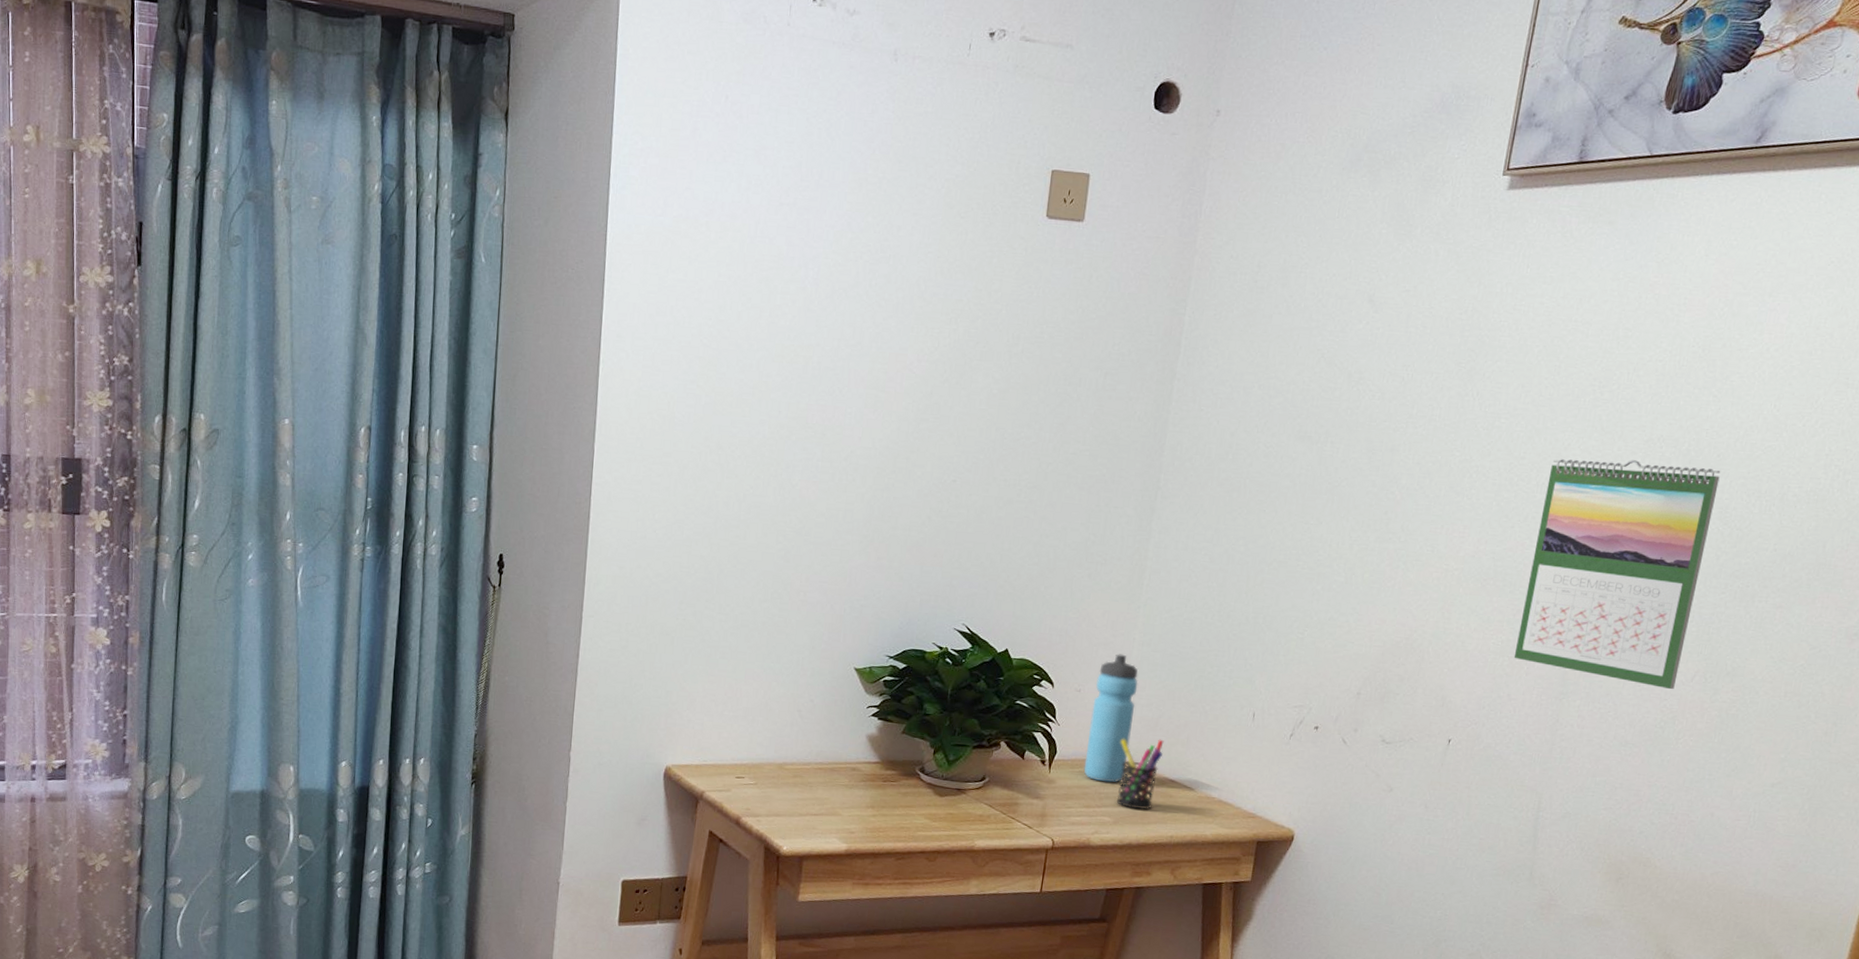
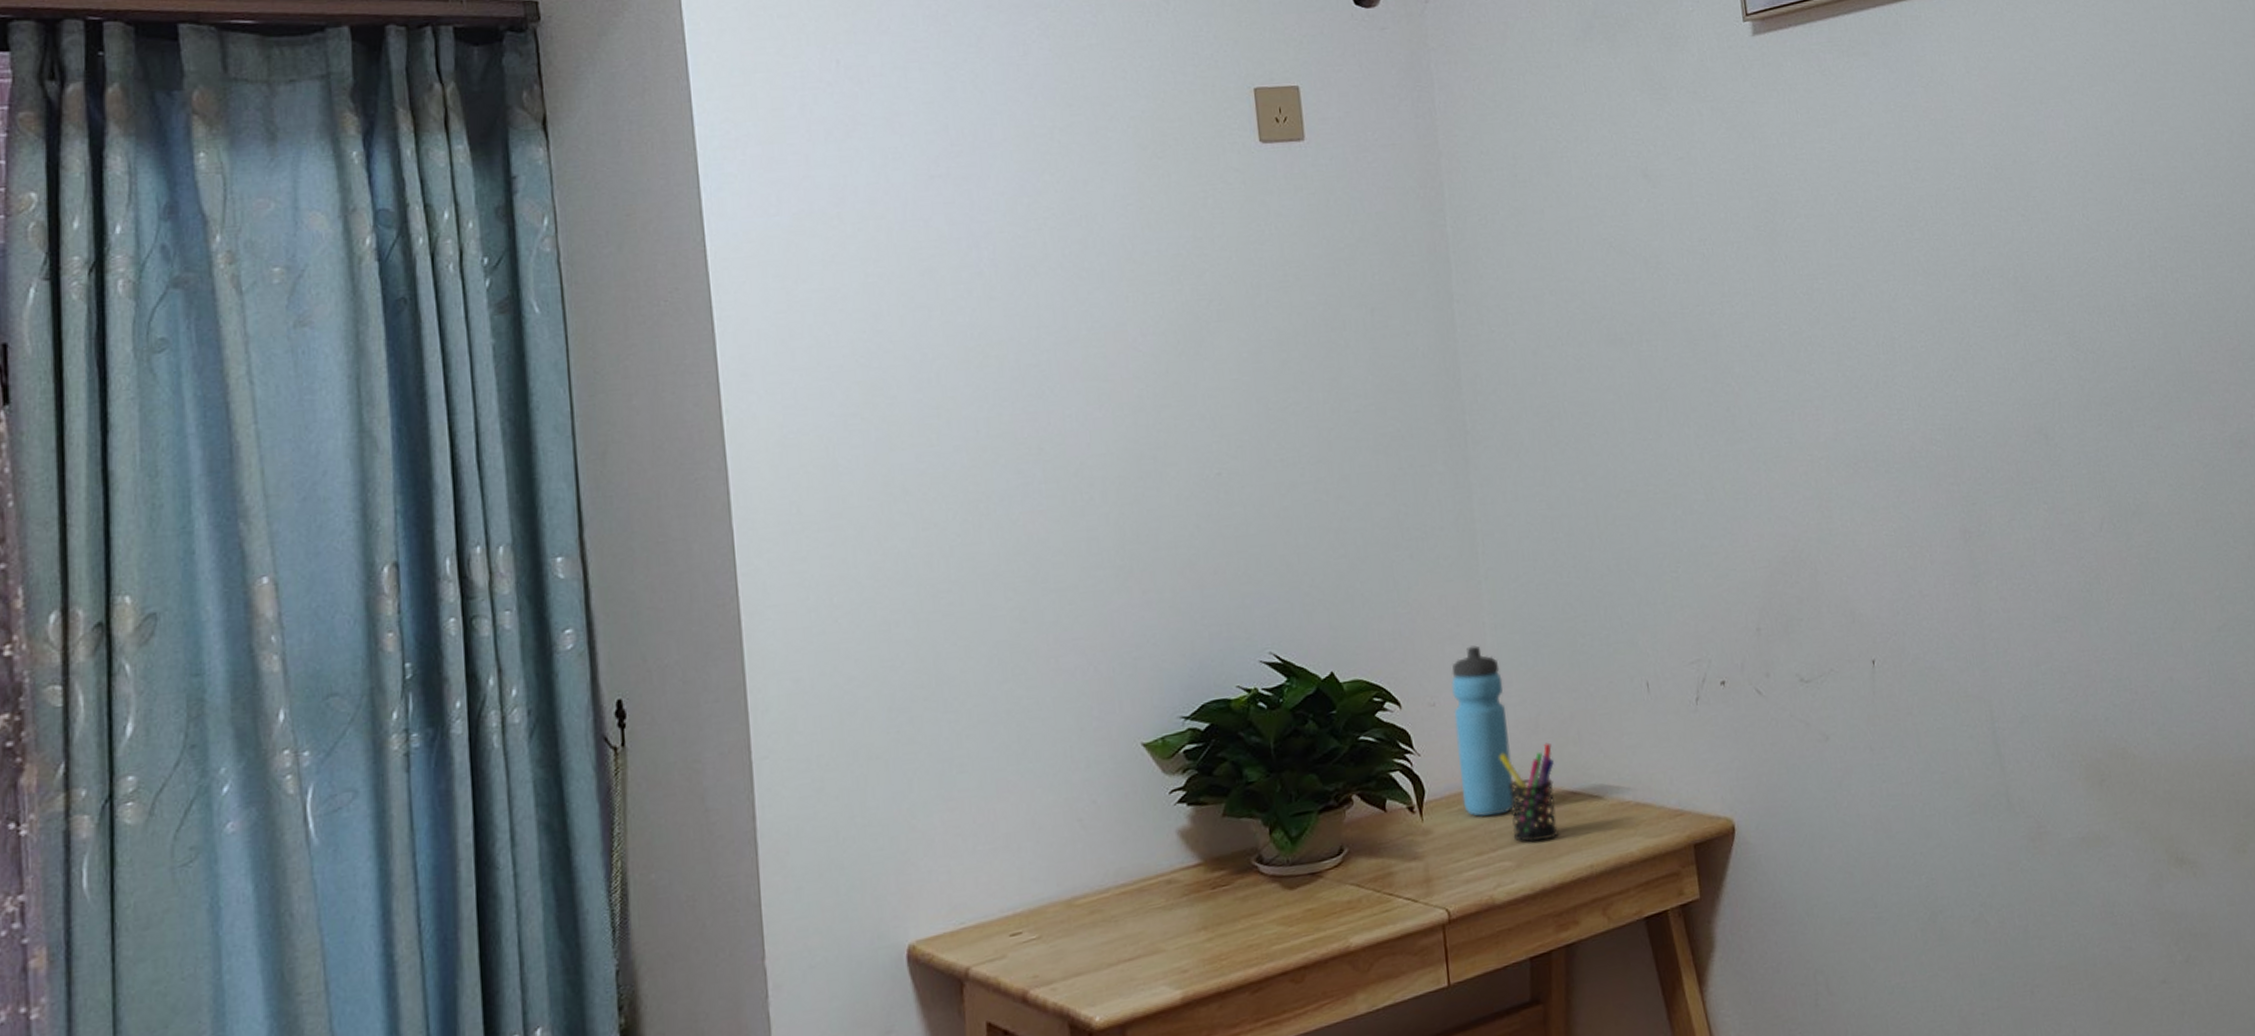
calendar: present [1513,459,1721,690] -> none [1885,293,2086,548]

